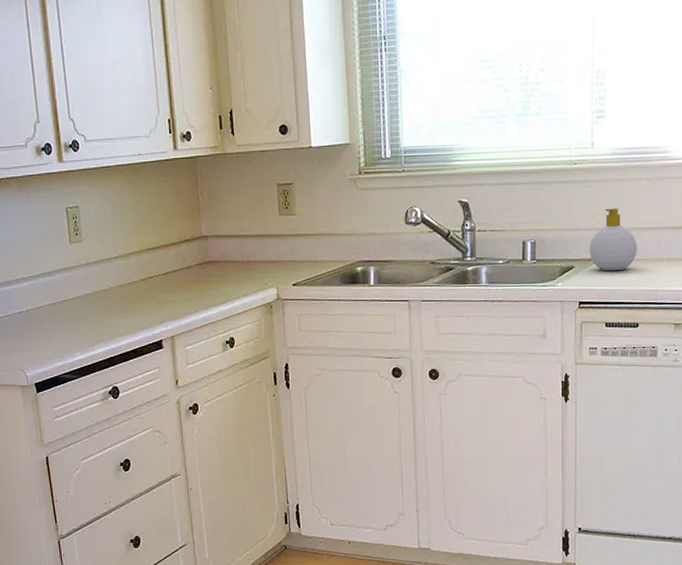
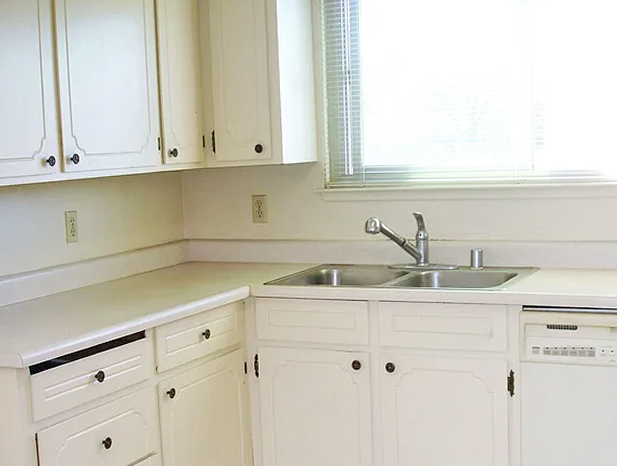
soap bottle: present [589,208,637,271] -> none [531,223,575,279]

